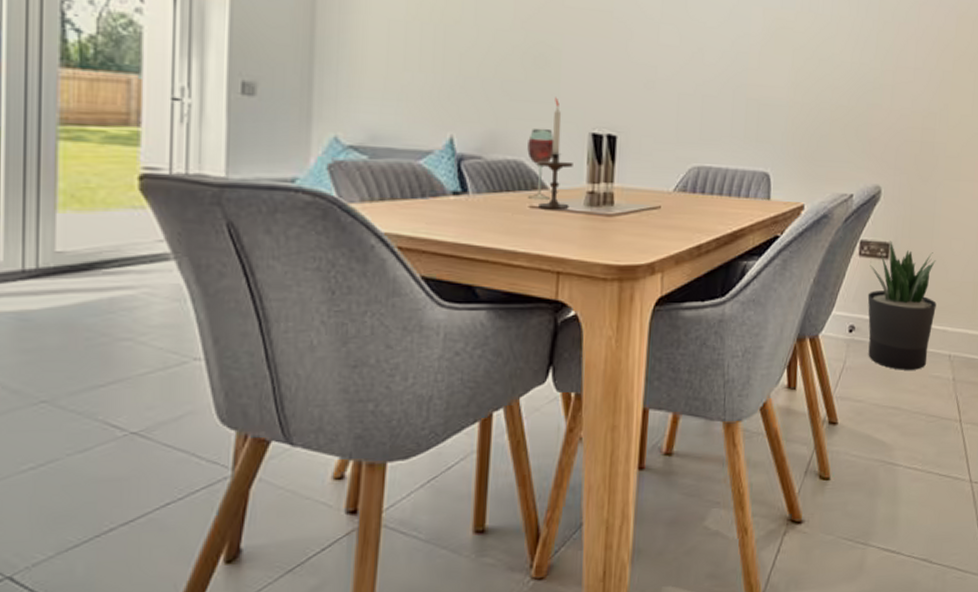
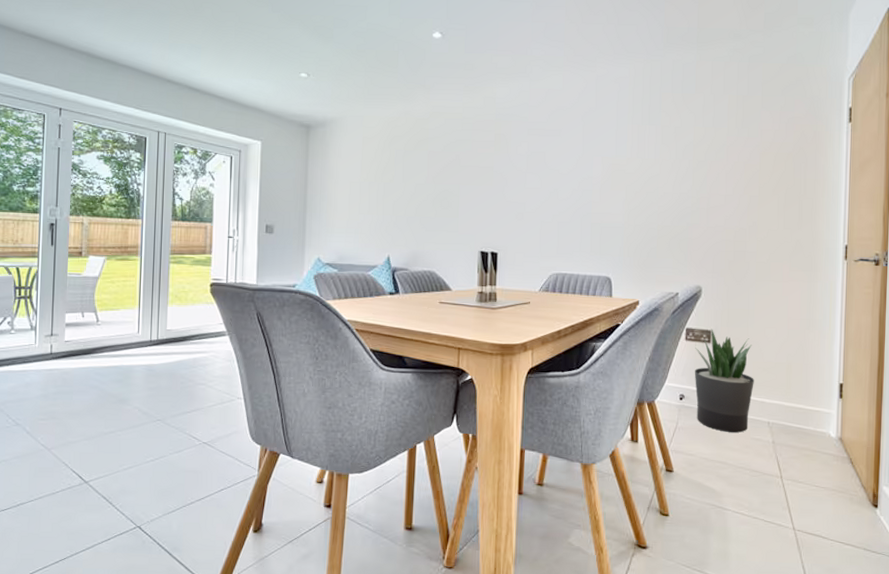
wineglass: present [527,128,555,201] -> none [437,248,455,298]
candlestick: present [538,97,573,210] -> none [444,227,468,305]

